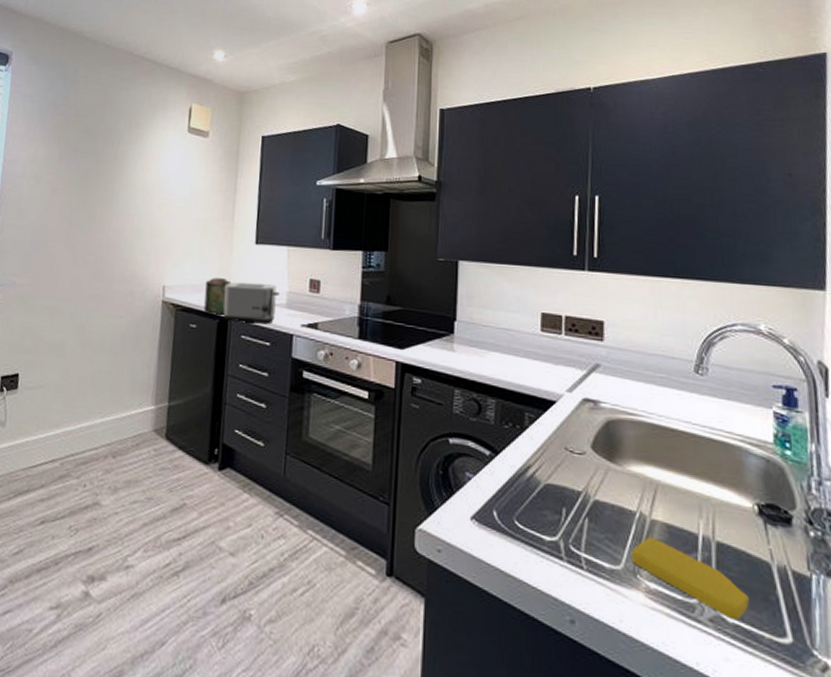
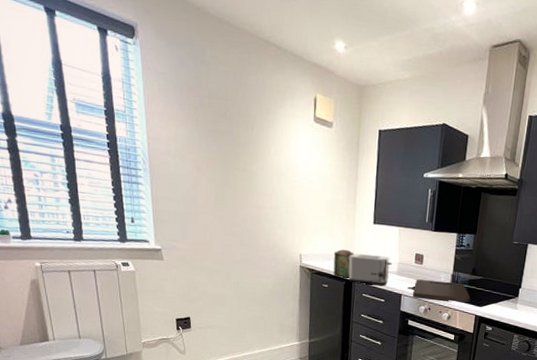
cutting board: none [308,313,388,345] -> present [413,279,471,303]

